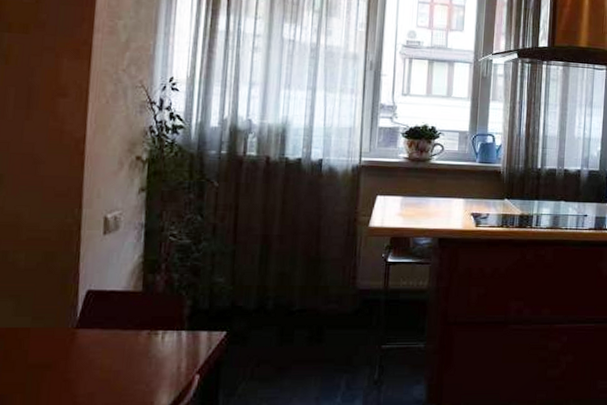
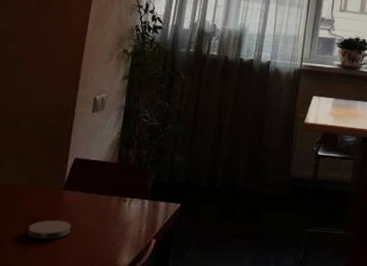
coaster: none [35,364,91,389] -> present [27,220,71,239]

